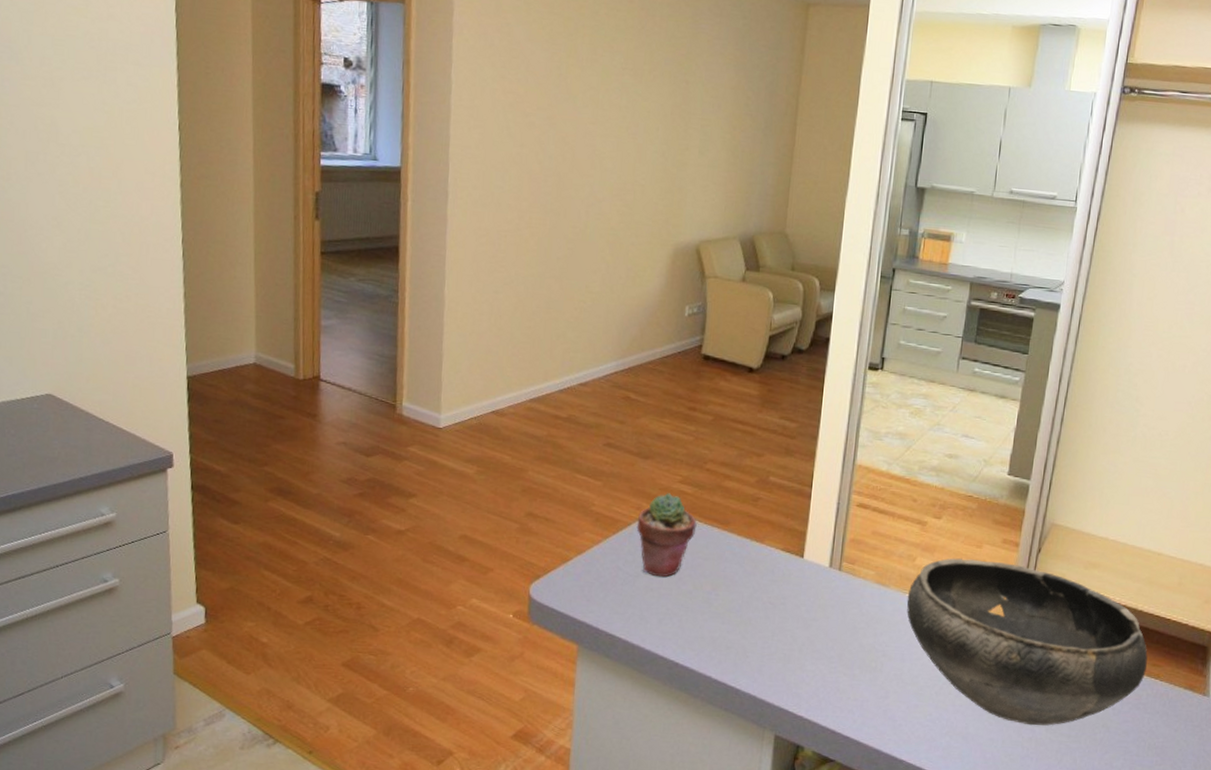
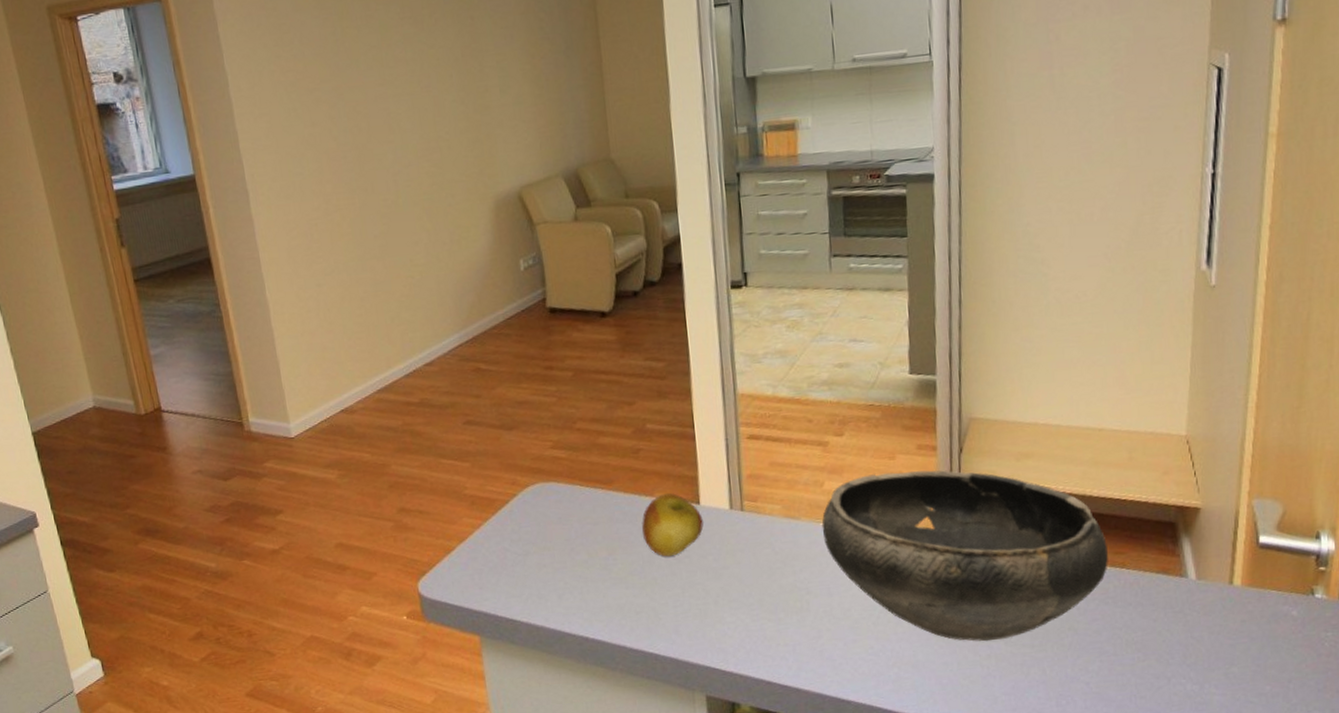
potted succulent: present [636,493,697,577] -> none [514,461,579,552]
apple: none [747,543,804,601] -> present [642,493,704,557]

